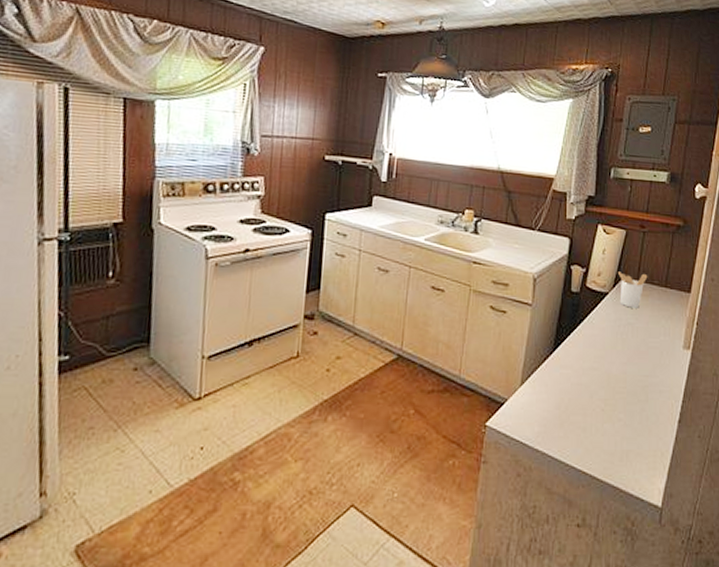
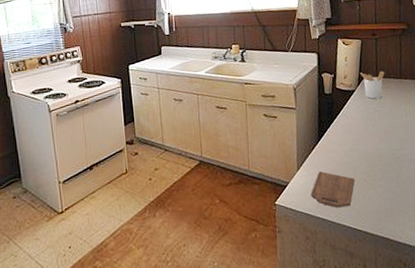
cutting board: none [532,391,590,441] -> present [310,171,355,208]

